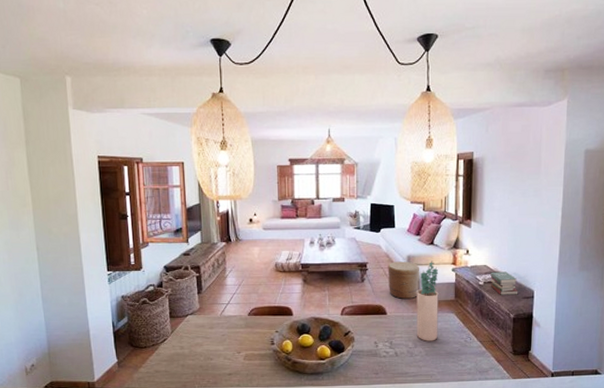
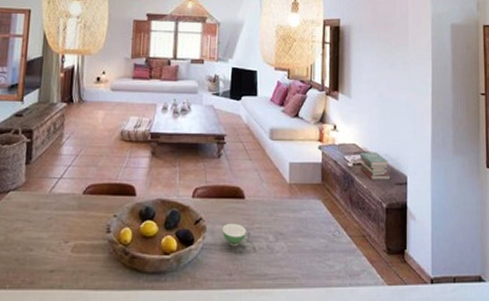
bowl: none [368,334,390,353] -> present [222,223,247,247]
woven basket: present [387,261,420,300] -> none [247,135,284,181]
vase: present [416,260,439,341] -> none [278,136,304,234]

